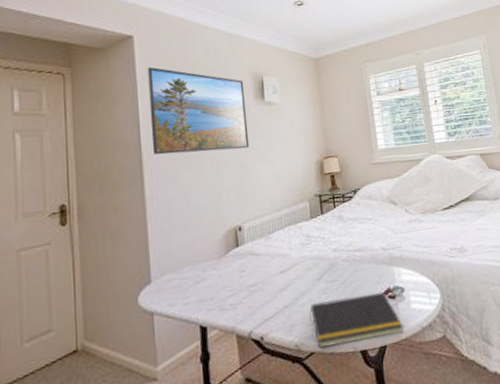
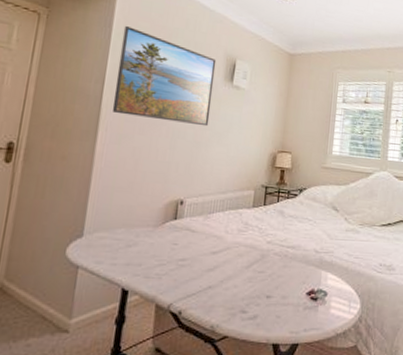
notepad: present [309,291,405,349] -> none [231,288,319,335]

